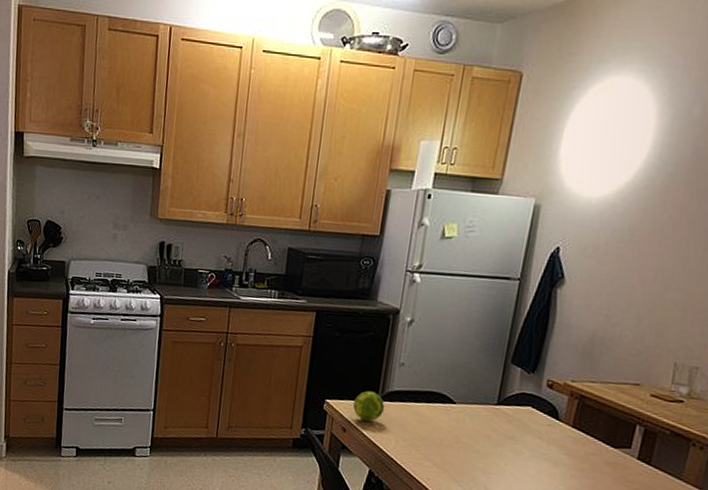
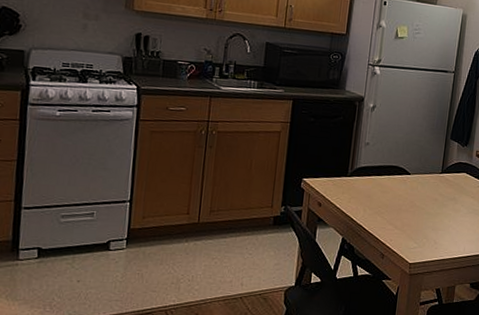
fruit: present [353,390,385,422] -> none [327,168,354,196]

